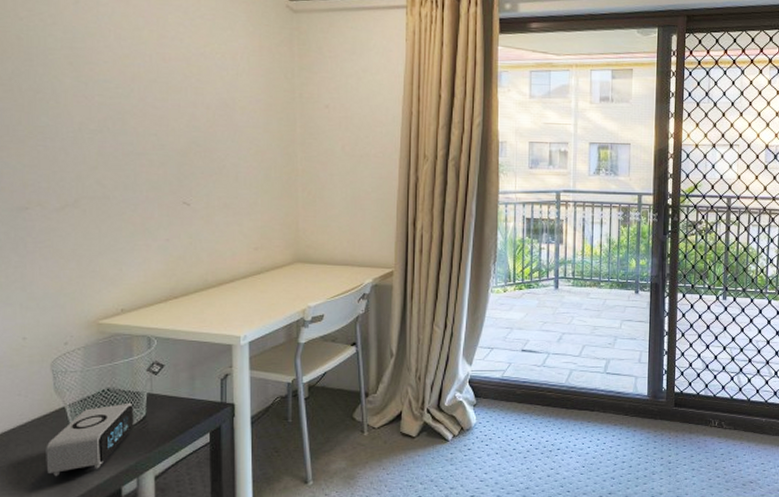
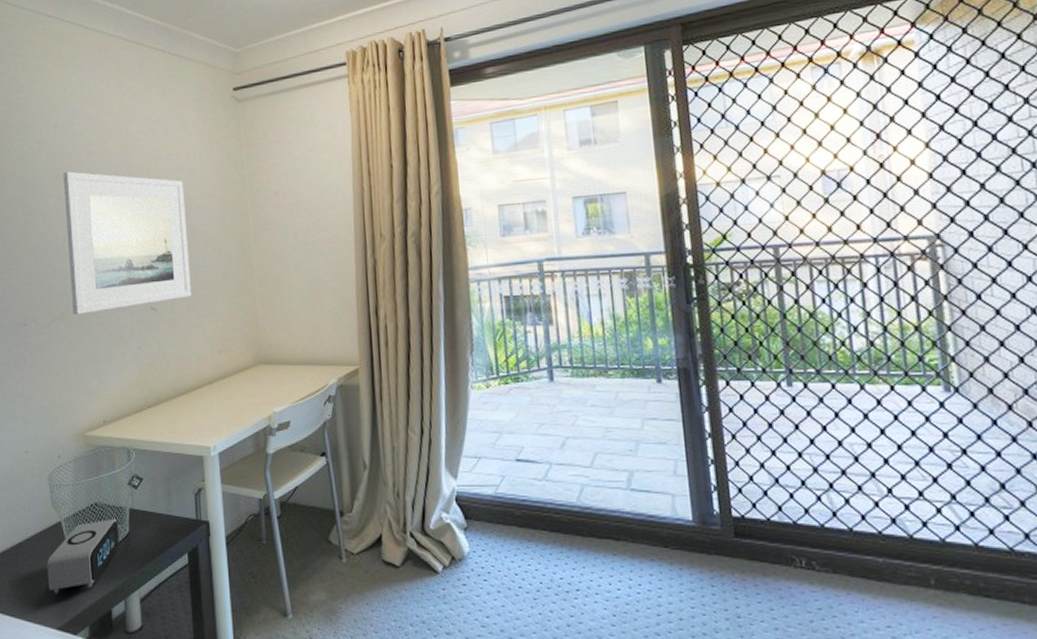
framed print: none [83,53,230,202] -> present [63,171,192,315]

